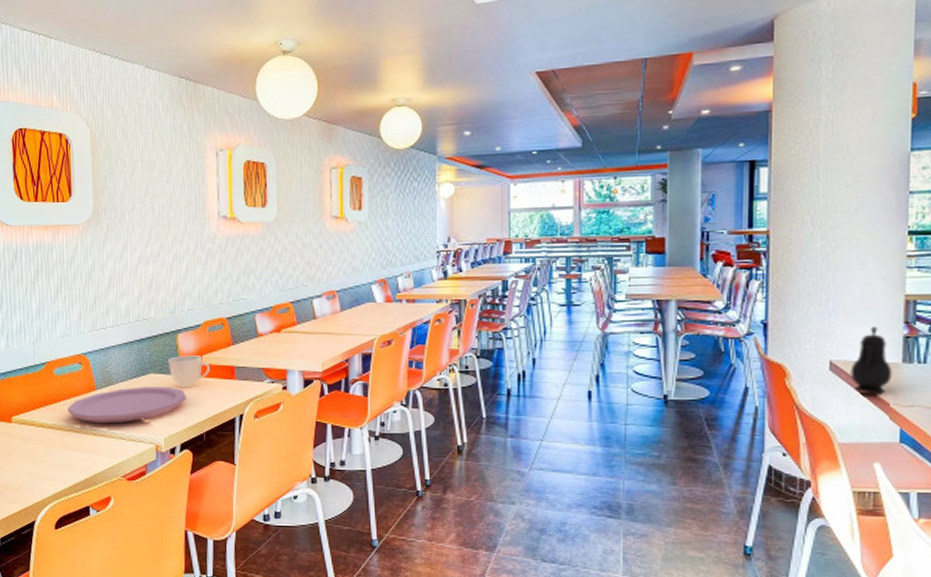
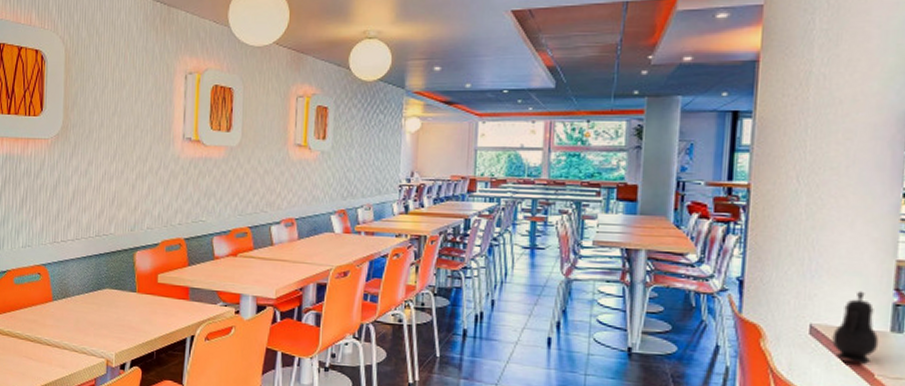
tray: present [67,387,186,424] -> none [24,301,140,335]
cup: present [167,354,210,388] -> none [124,272,165,306]

